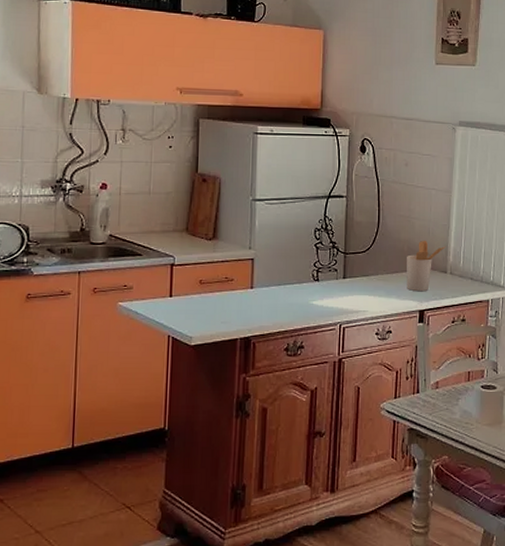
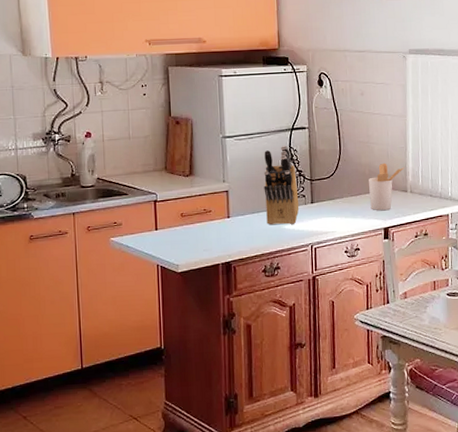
knife block: none [293,213,330,300] -> present [264,145,300,225]

